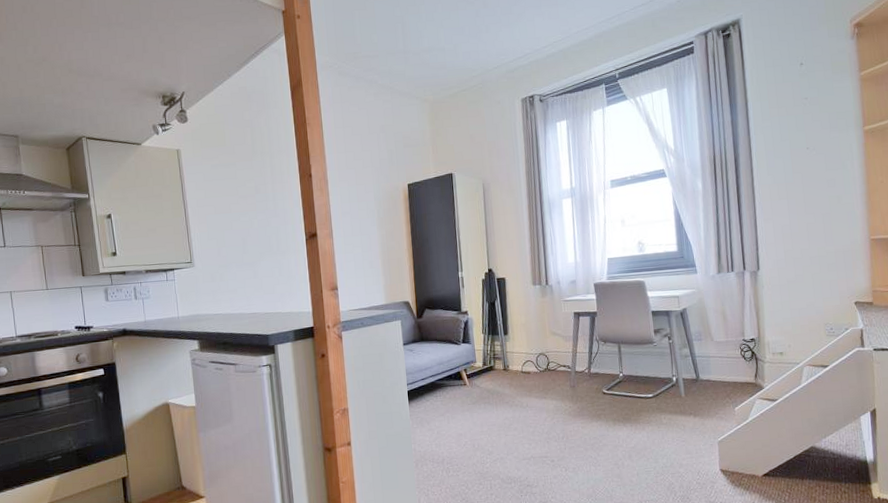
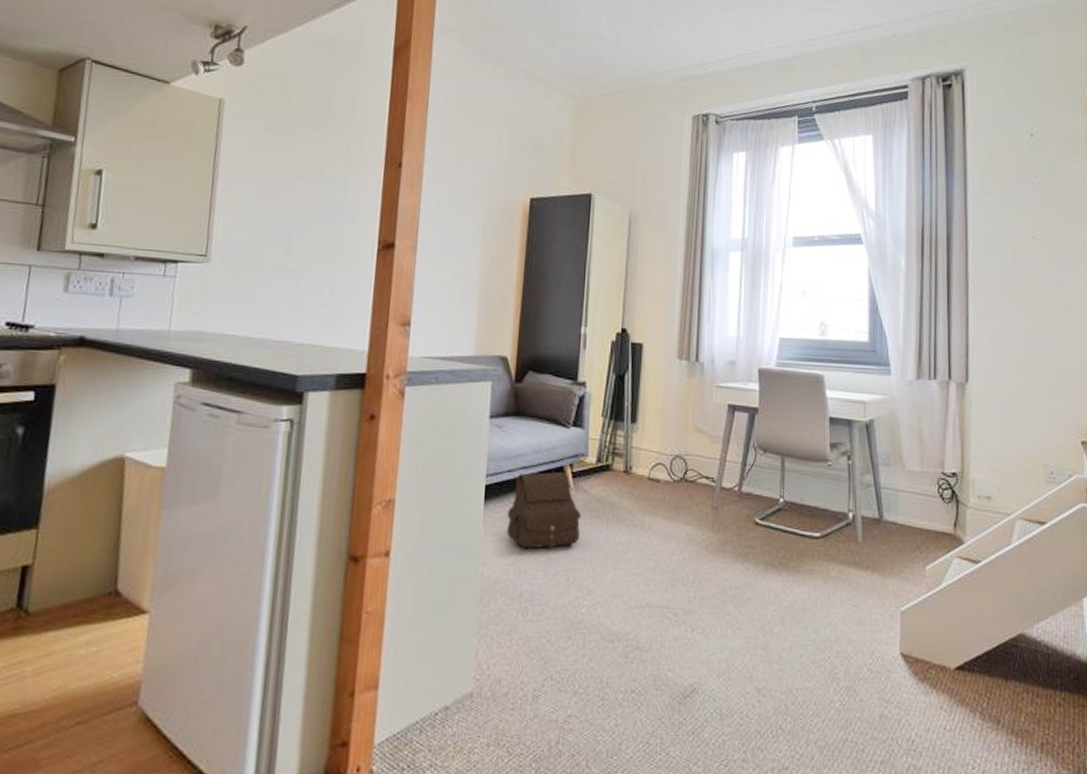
satchel: none [426,376,478,430] -> present [507,472,581,549]

